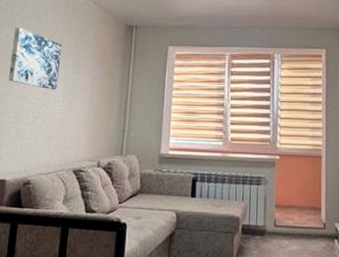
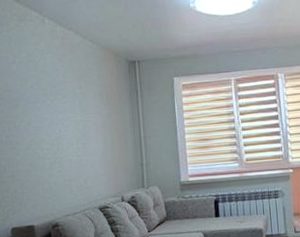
wall art: present [8,27,62,90] -> none [13,75,68,134]

